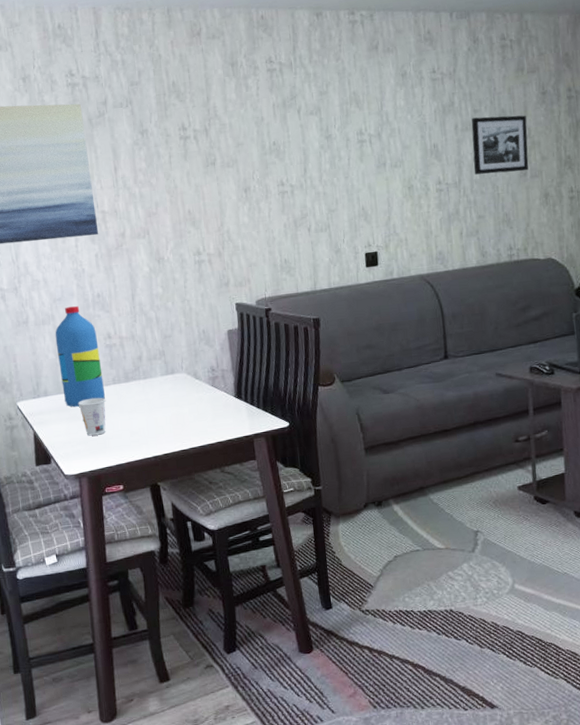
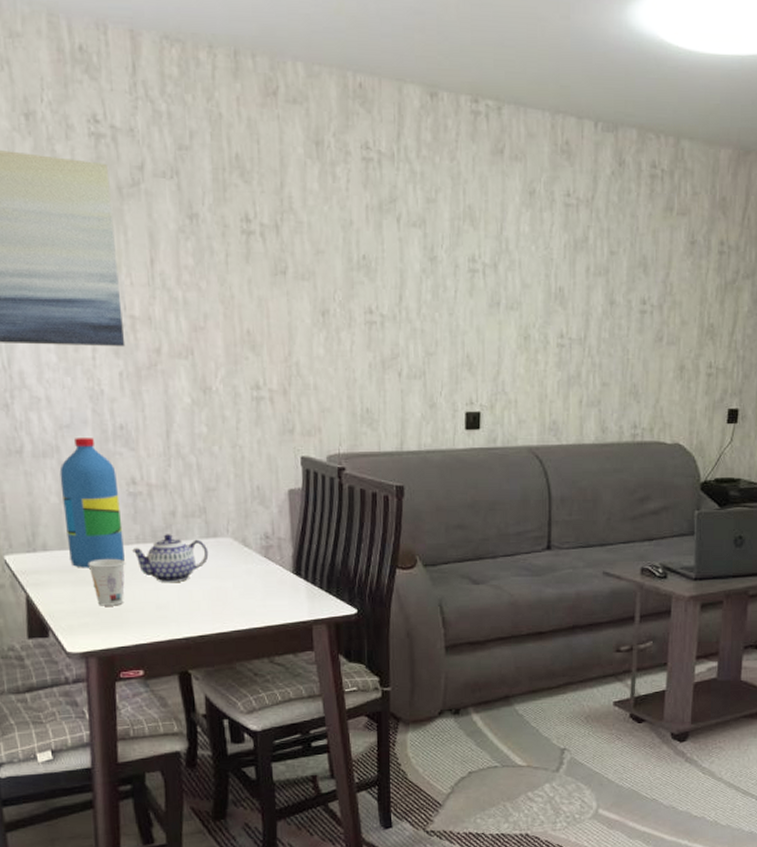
teapot: none [110,374,169,414] -> present [132,534,209,583]
picture frame: present [471,115,529,175] -> none [603,261,670,335]

